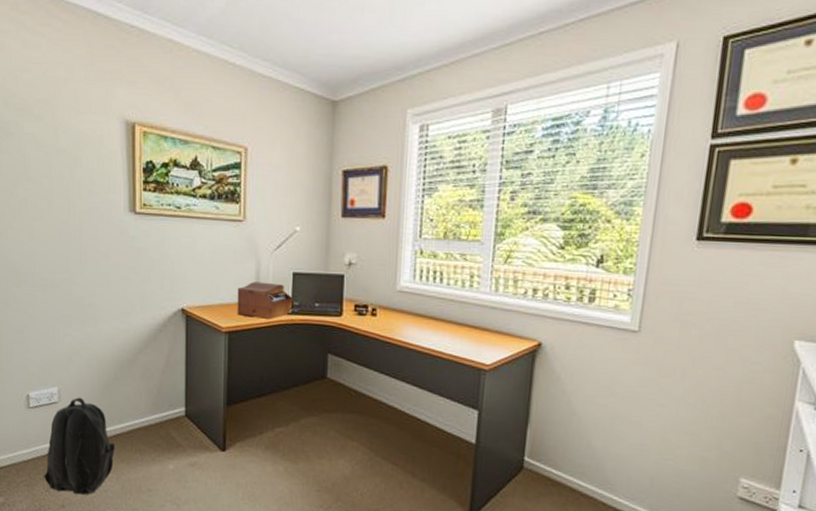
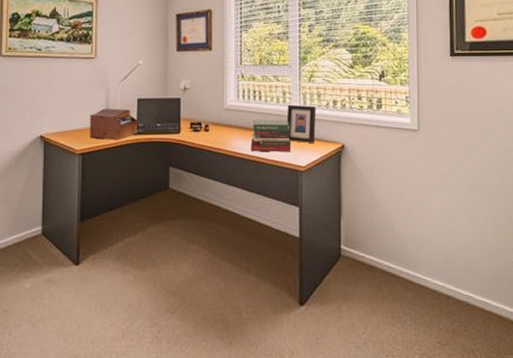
books: none [425,306,477,347] -> present [251,119,291,152]
picture frame: none [472,290,511,339] -> present [286,104,316,144]

